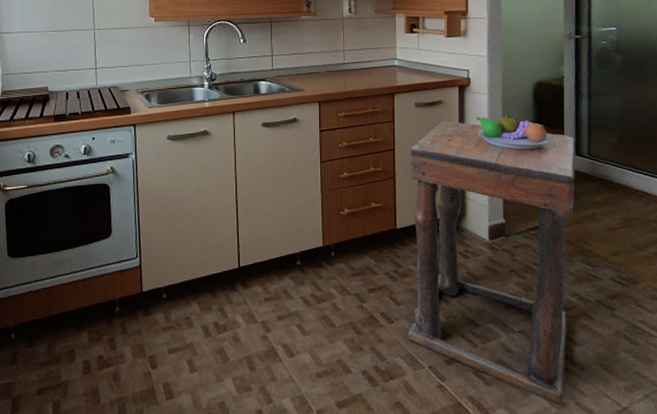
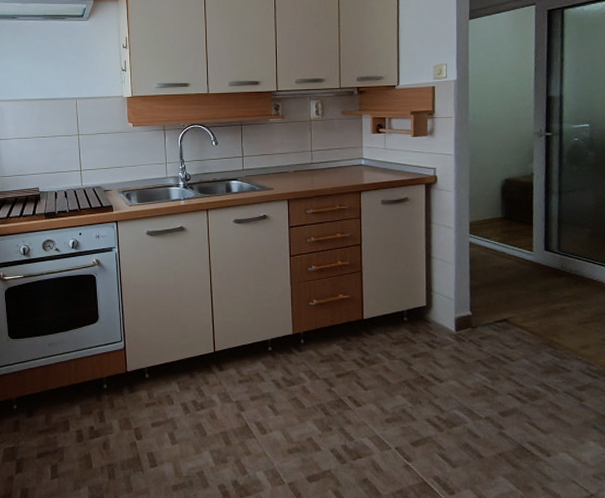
side table: present [408,120,575,405] -> none [375,217,544,488]
fruit bowl: present [476,113,549,150] -> none [442,210,518,245]

